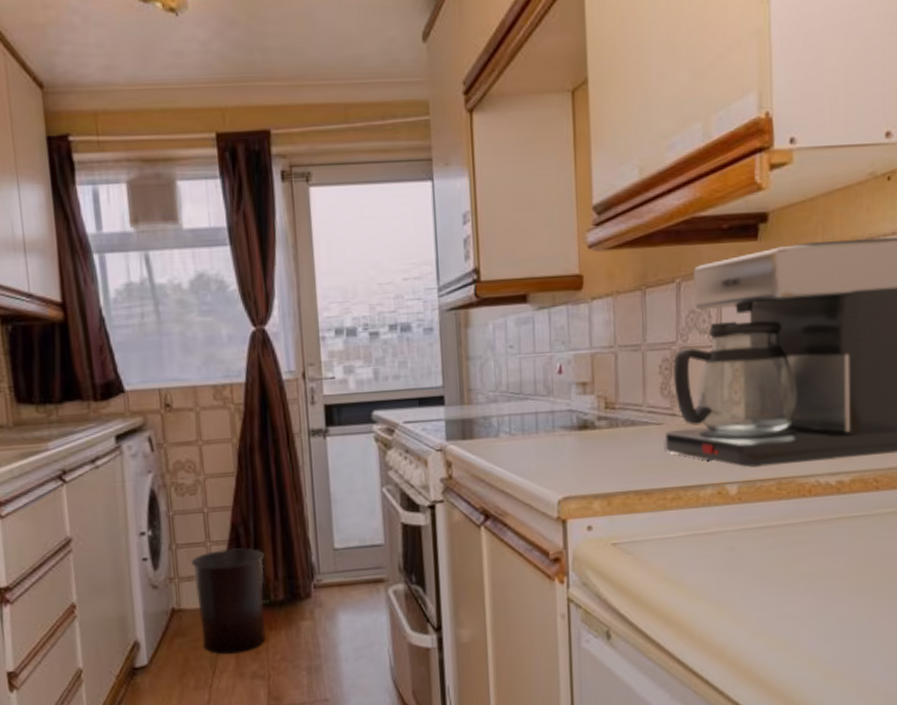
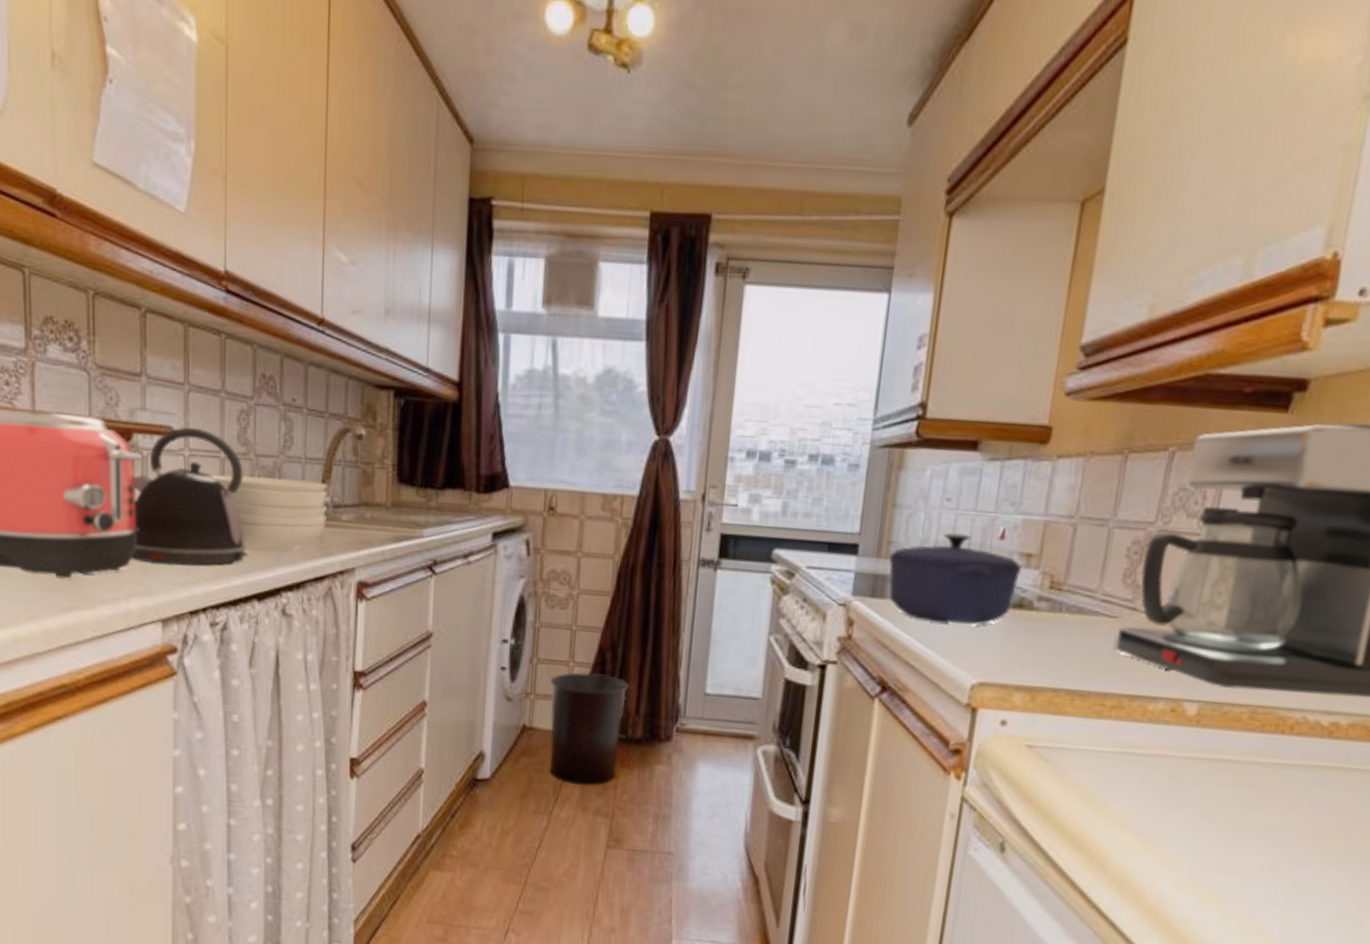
cooking pot: none [471,373,581,452] -> present [888,532,1023,626]

